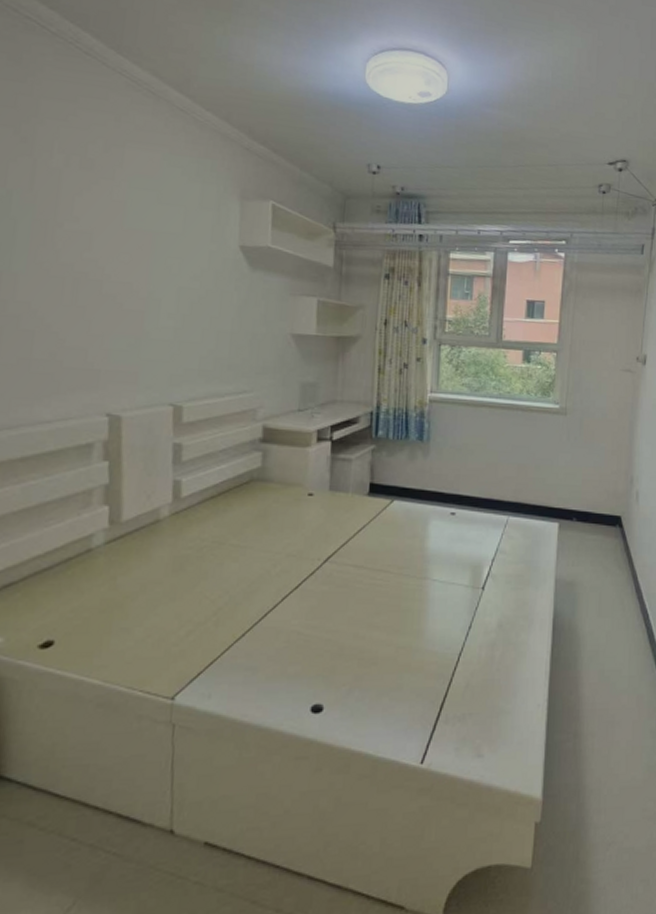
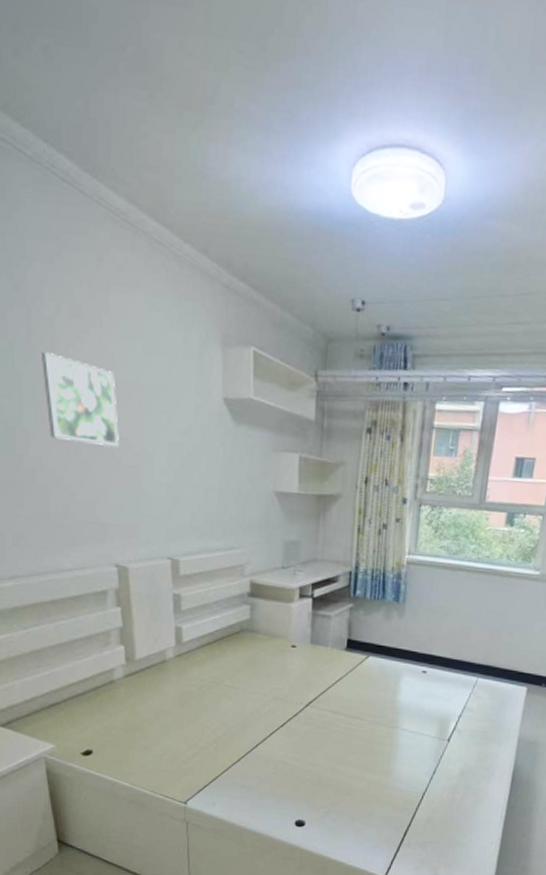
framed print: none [42,199,124,292] -> present [42,351,119,447]

